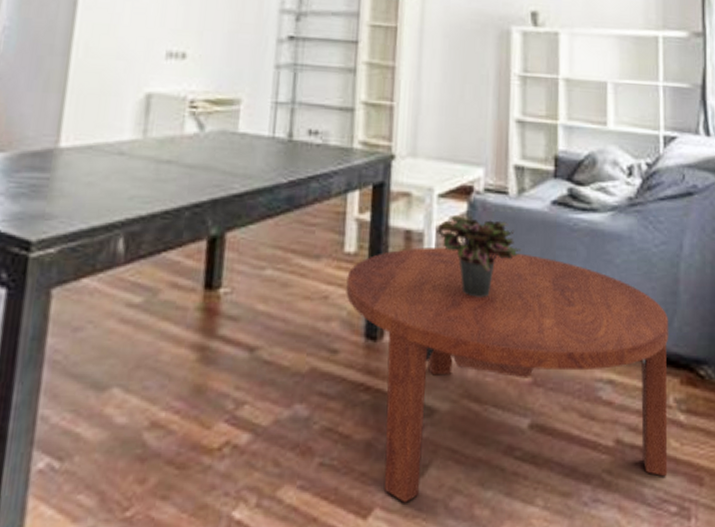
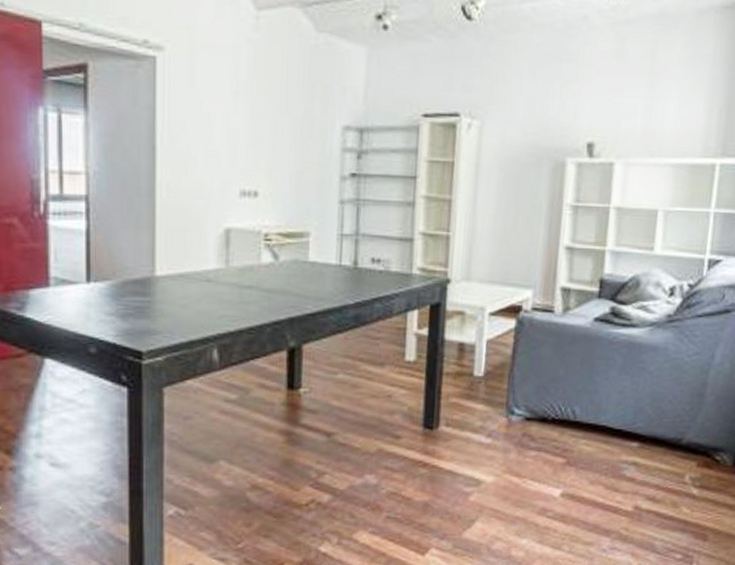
coffee table: present [346,246,669,503] -> none [407,356,693,545]
potted plant: present [437,214,522,297] -> none [487,330,564,397]

